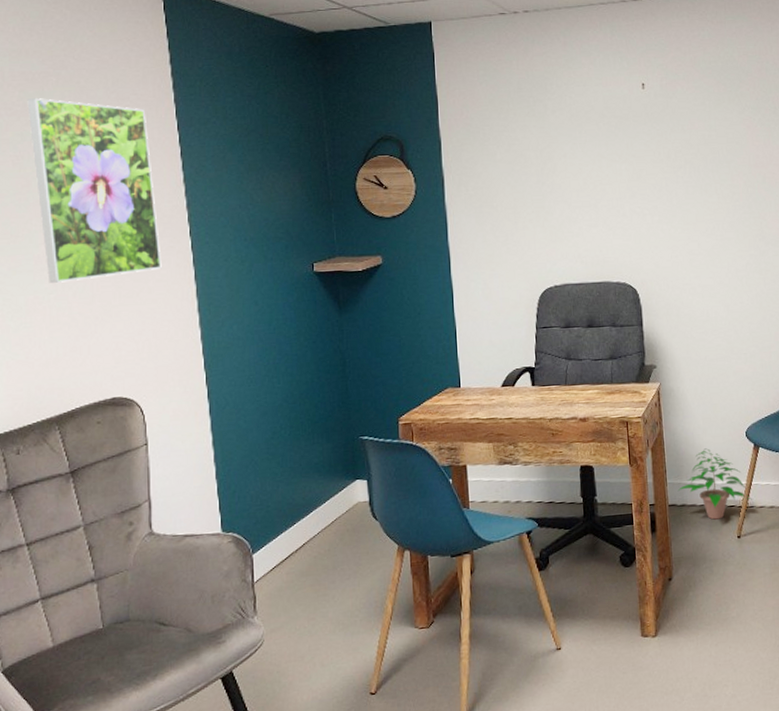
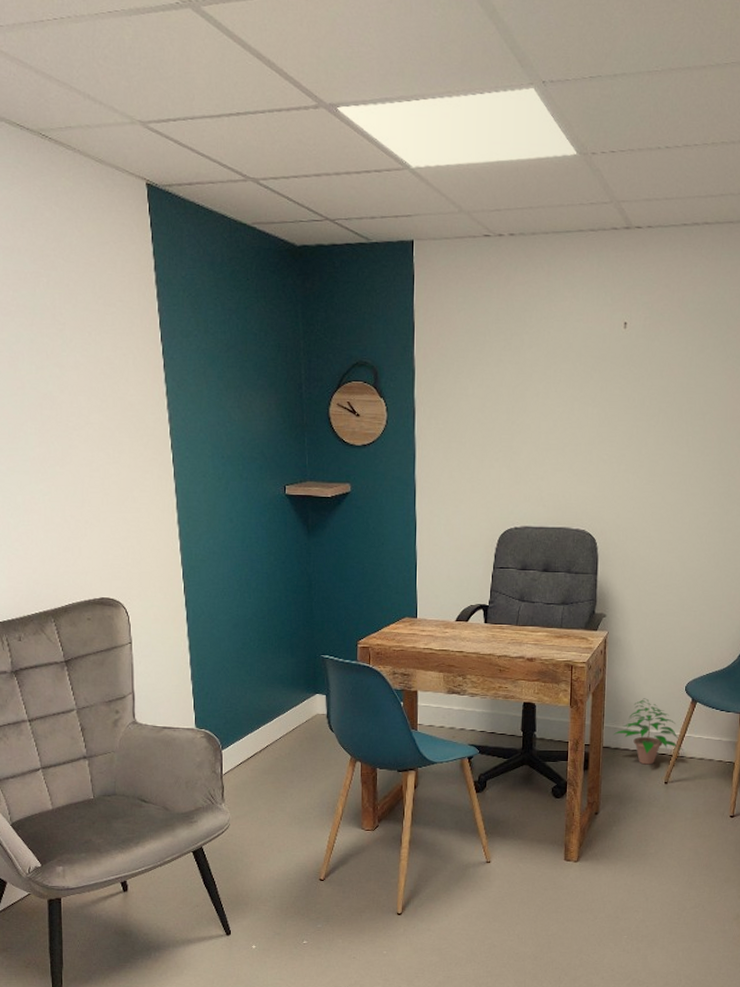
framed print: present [27,98,162,283] -> none [20,299,145,485]

